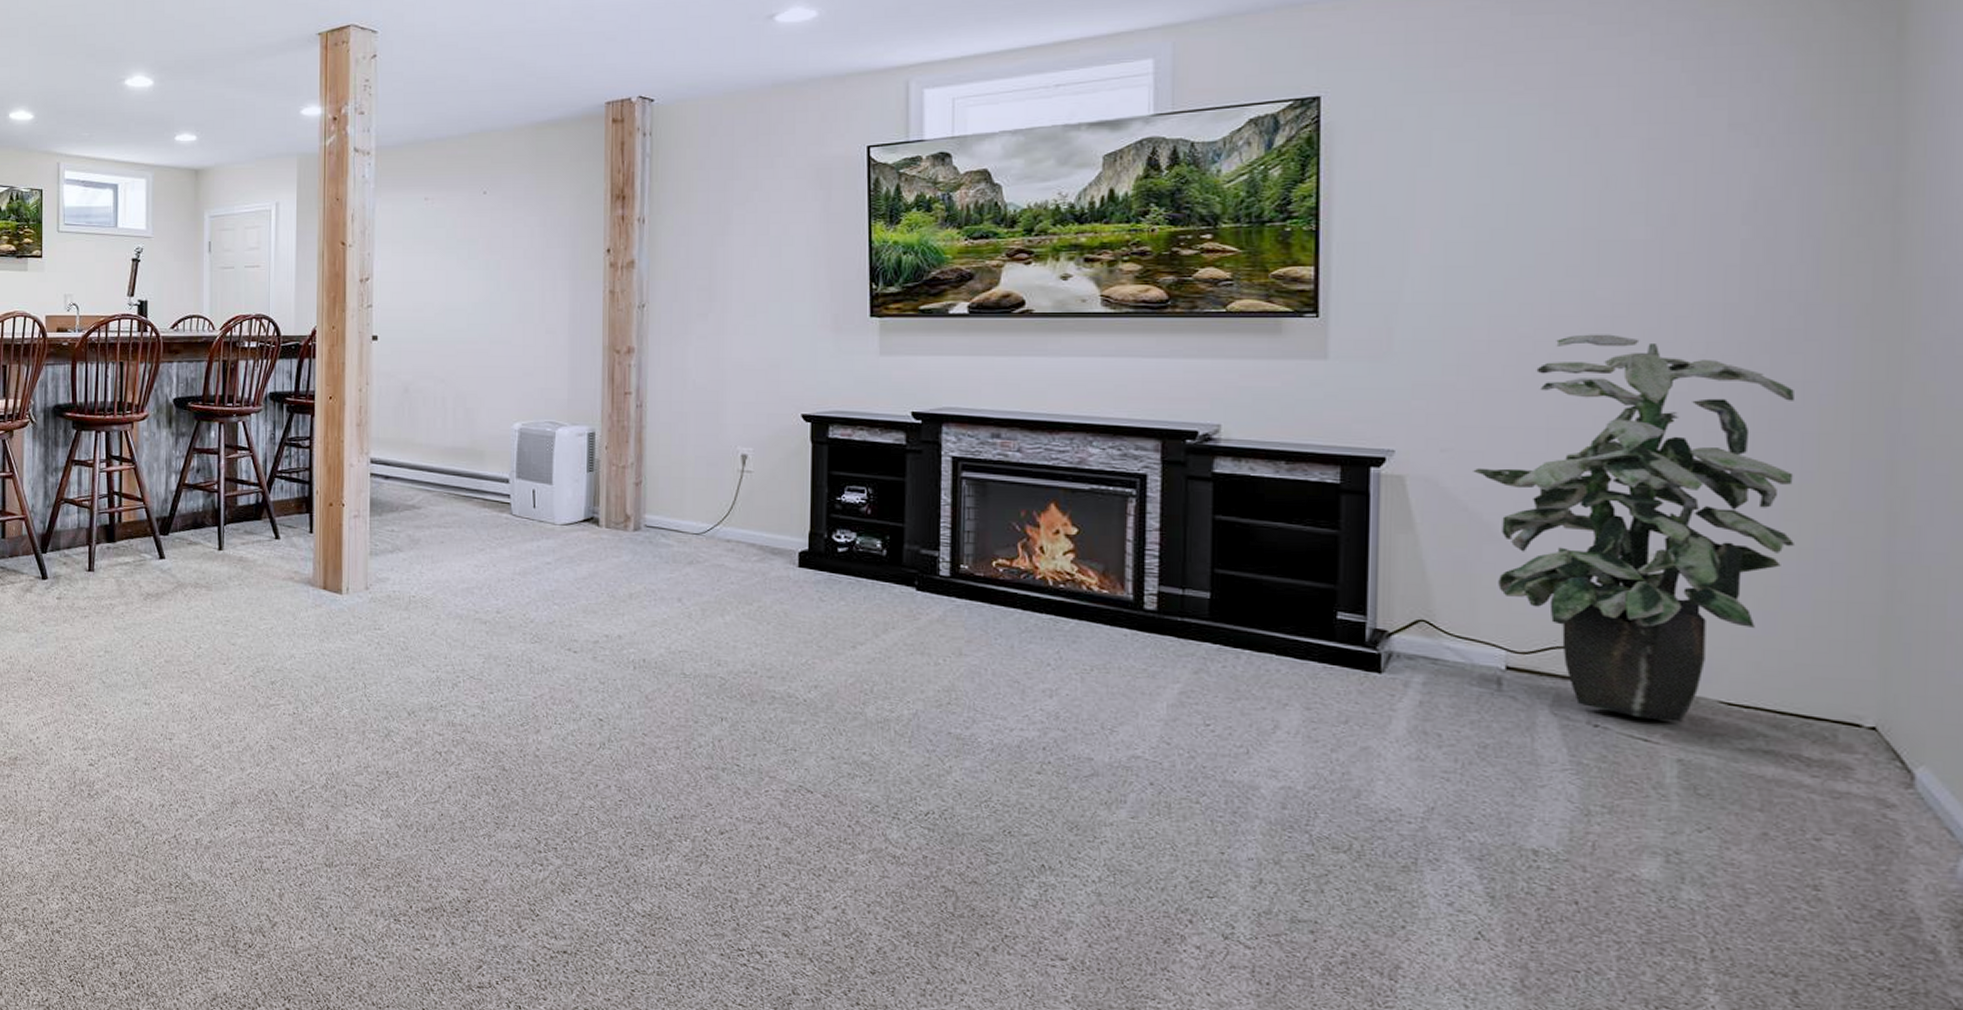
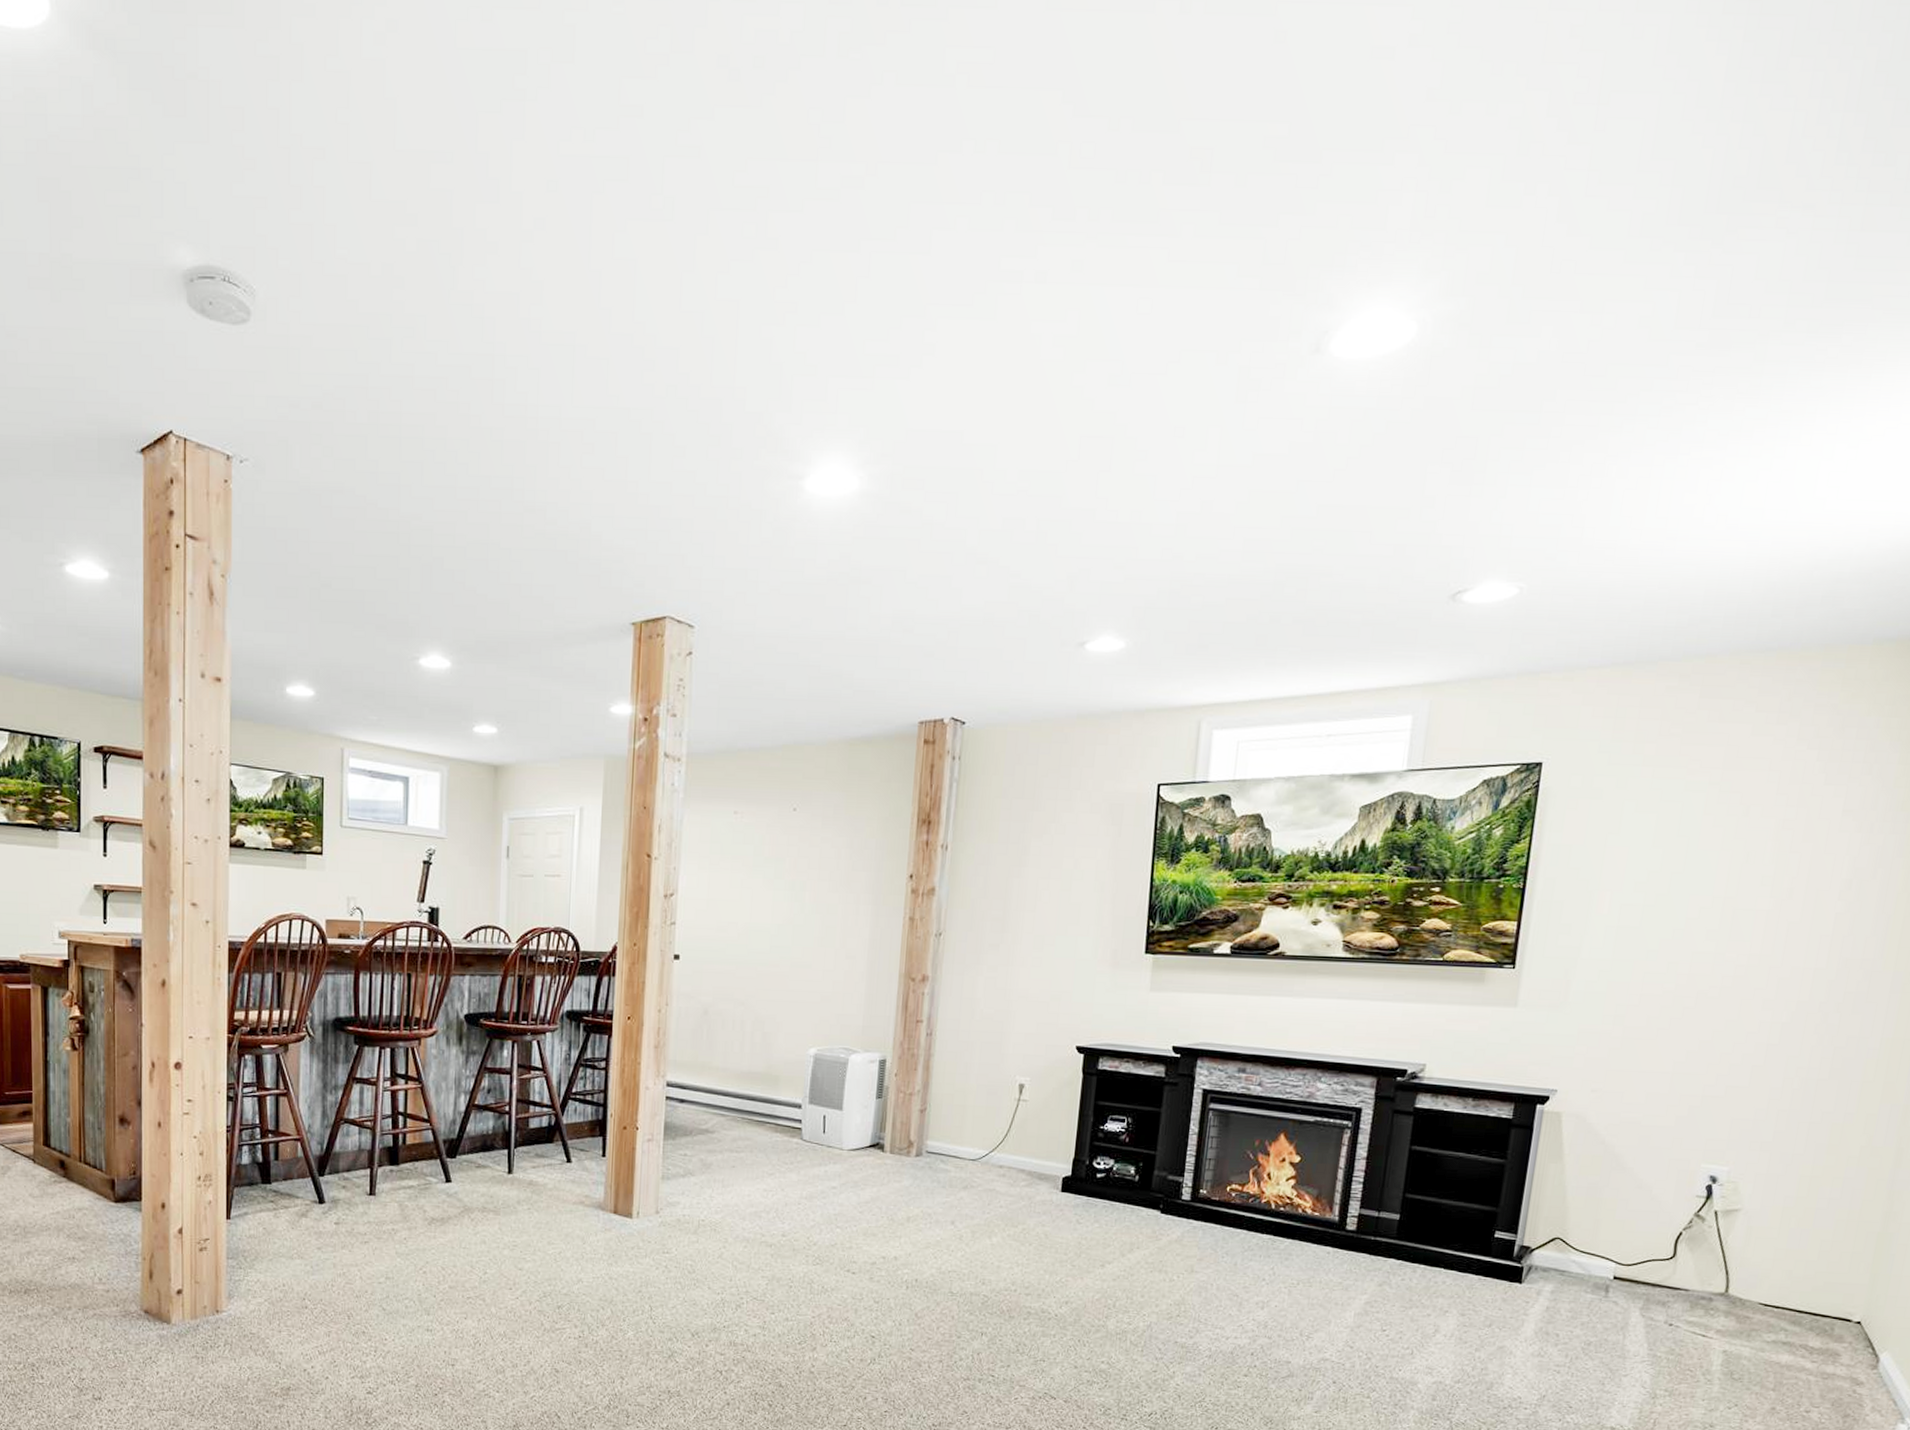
indoor plant: present [1473,334,1796,723] -> none [1613,991,1851,1321]

